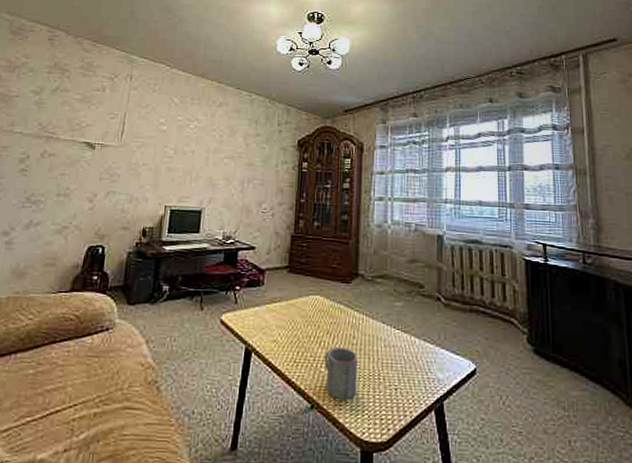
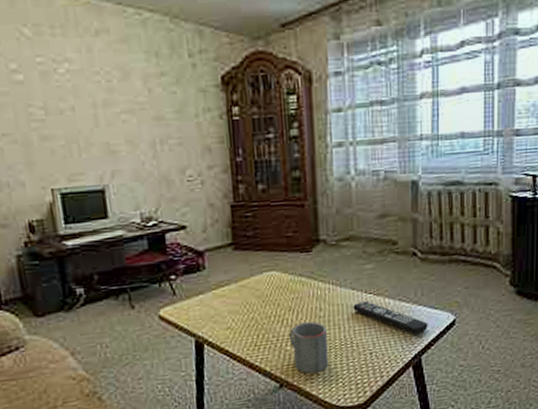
remote control: none [382,336,450,378] -> present [353,301,428,335]

